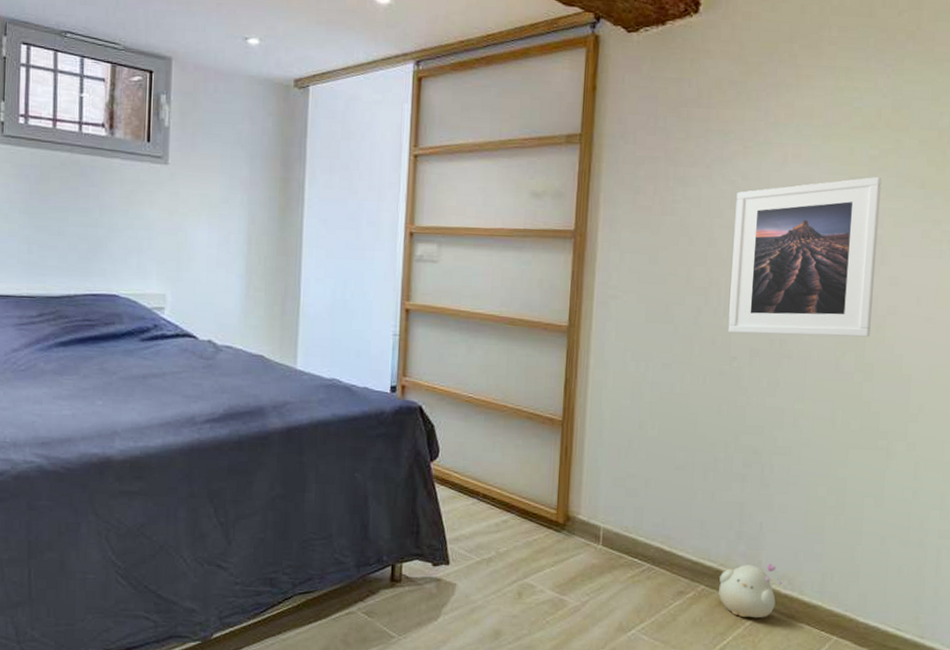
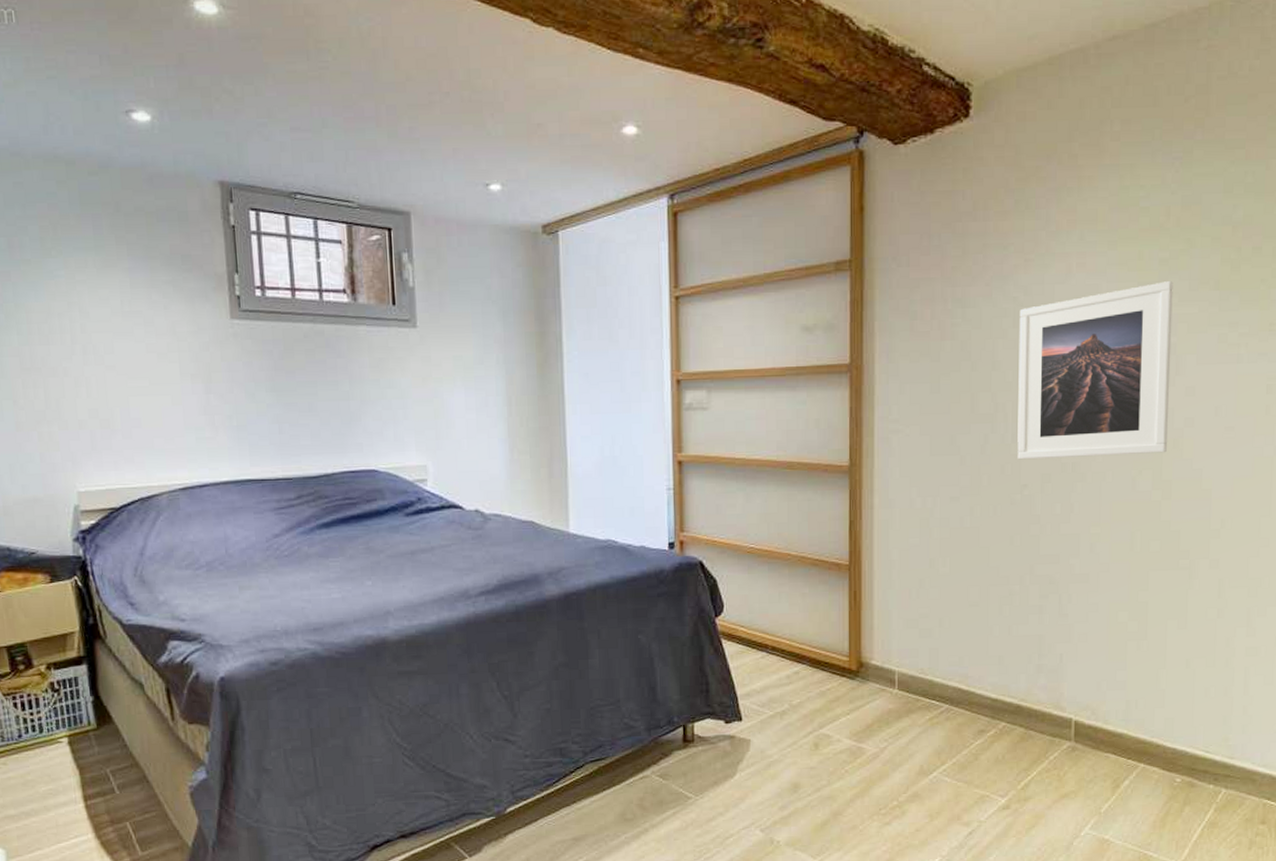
plush toy: present [719,563,783,619] -> none [1021,694,1086,752]

